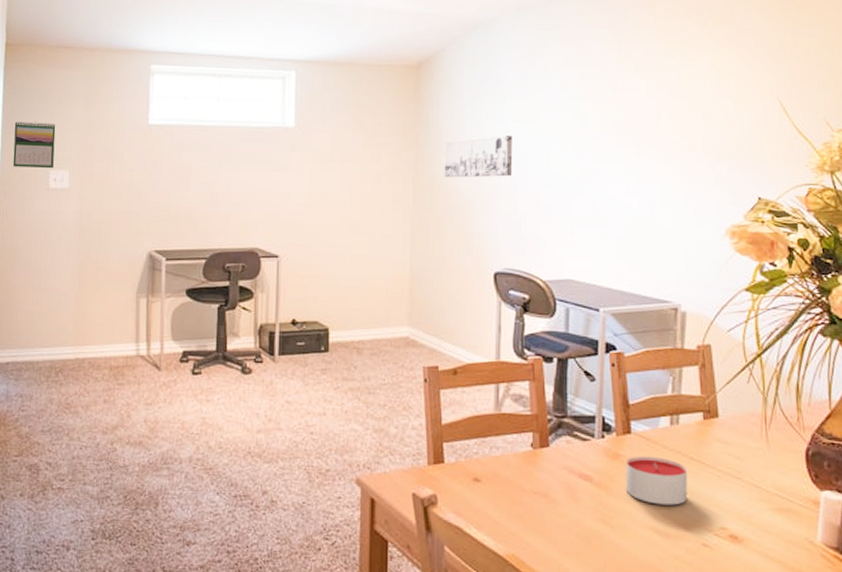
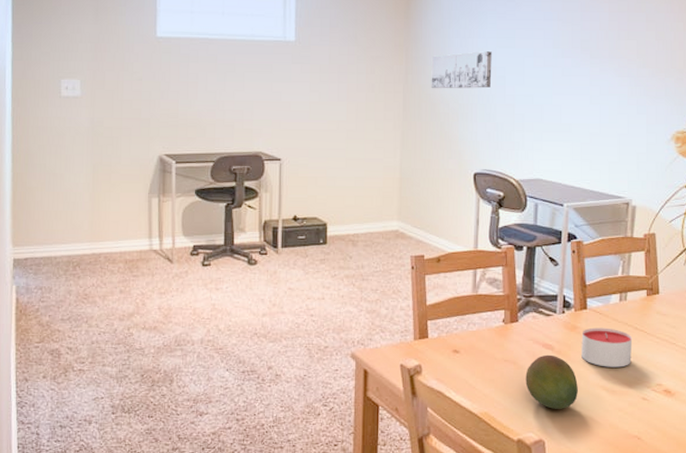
calendar: present [12,121,56,169] -> none [24,32,66,78]
fruit: none [559,487,623,554] -> present [525,354,578,409]

